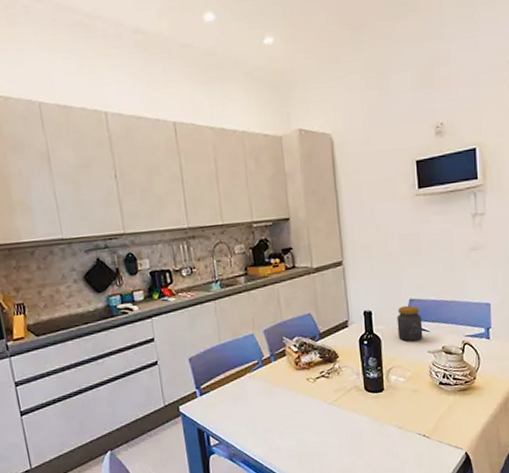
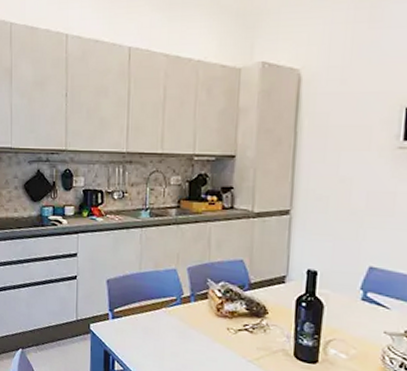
jar: present [397,305,423,342] -> none [346,273,383,317]

